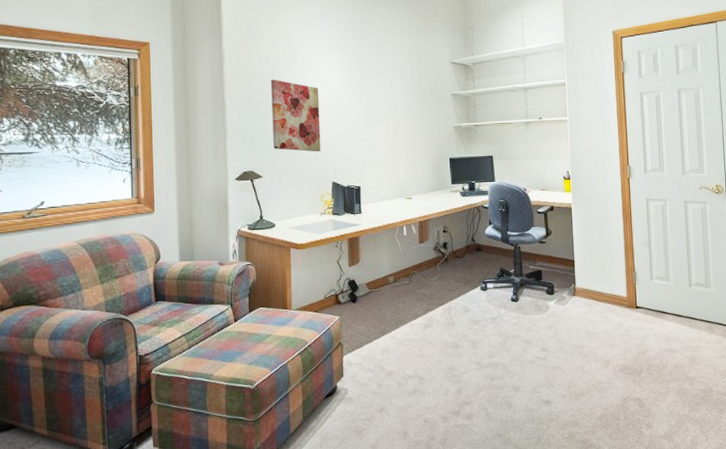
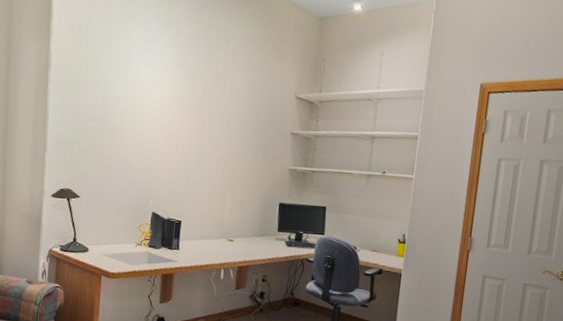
wall art: present [271,79,321,152] -> none [94,91,149,178]

